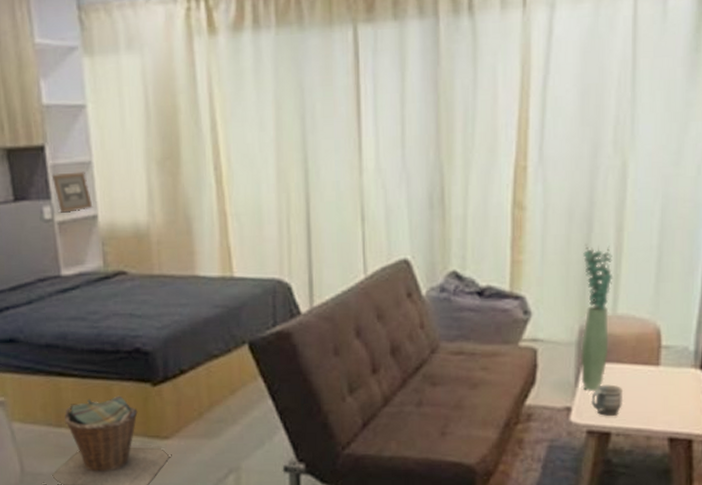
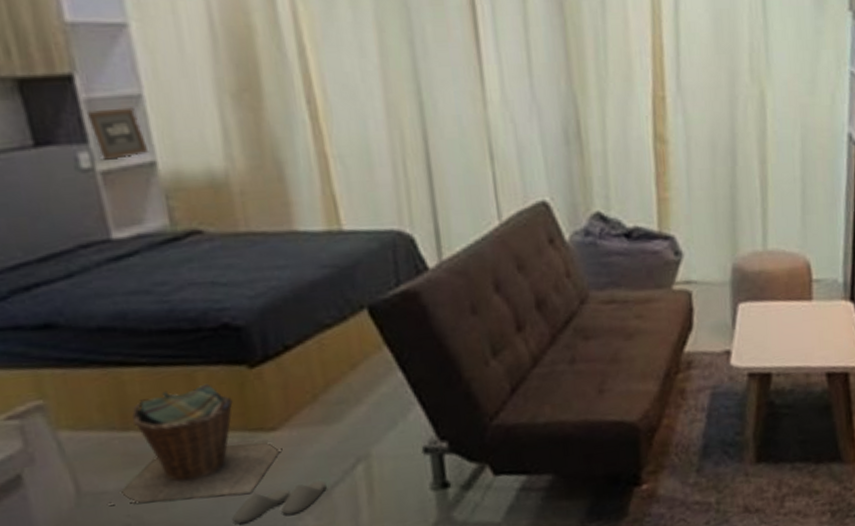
vase: present [580,244,613,391] -> none [729,177,763,332]
mug: present [591,384,624,416] -> none [749,323,780,357]

